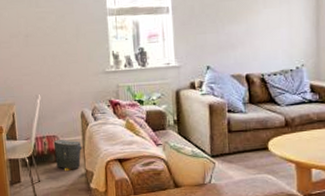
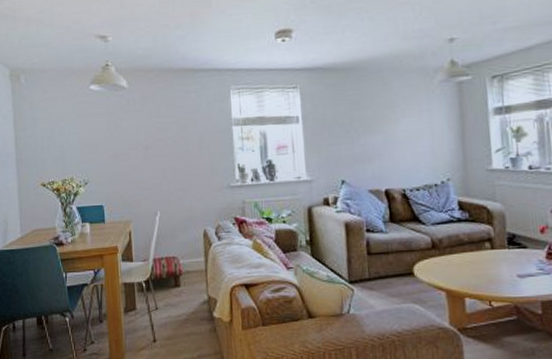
bag: present [53,139,82,172] -> none [173,260,205,298]

